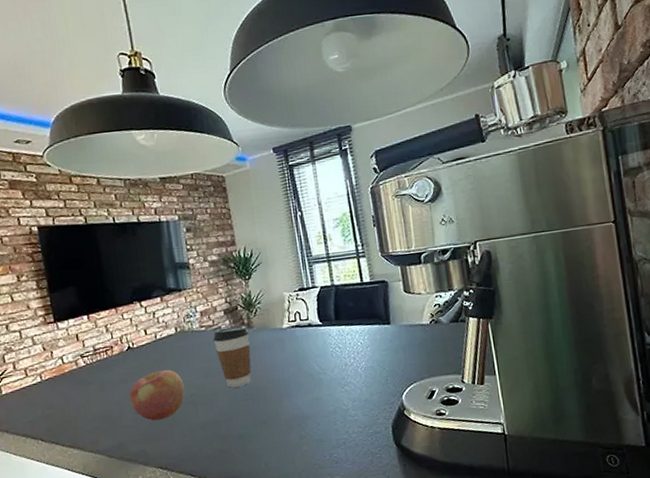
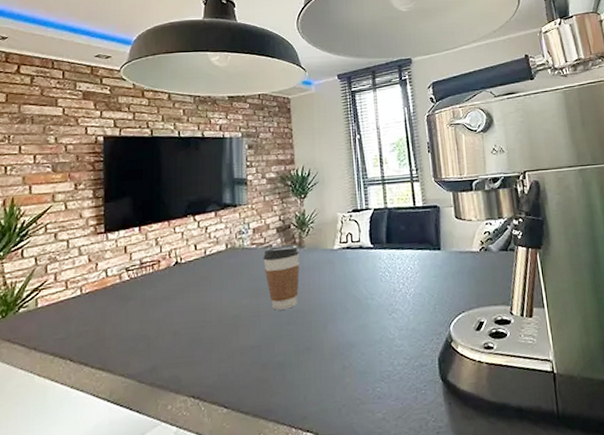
apple: present [129,369,185,421] -> none [170,287,228,344]

